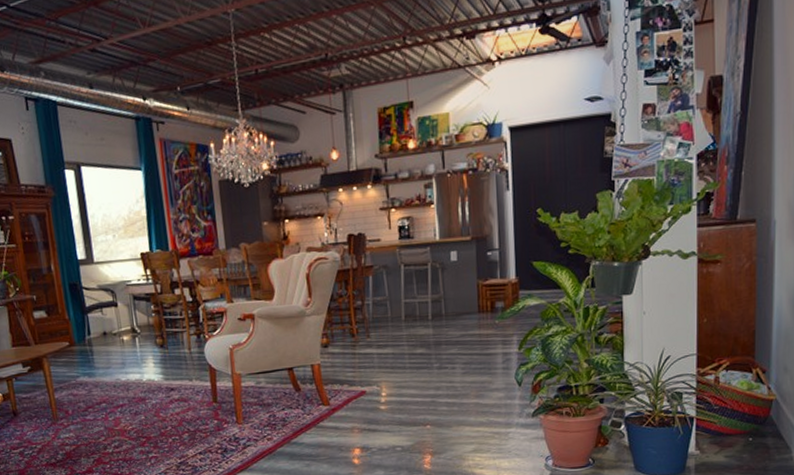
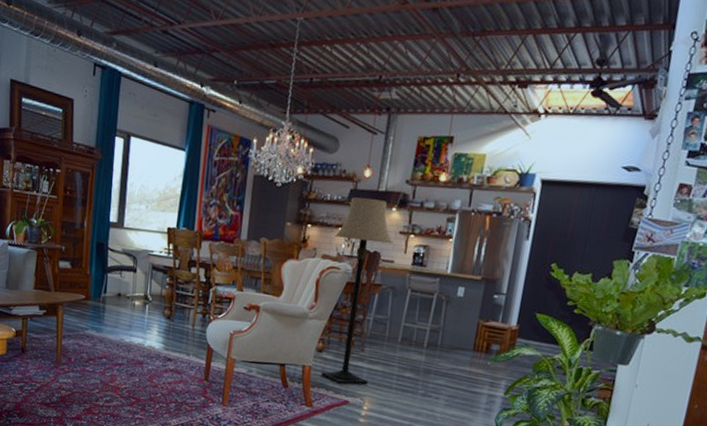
lamp: none [314,180,381,377] -> present [321,197,393,385]

